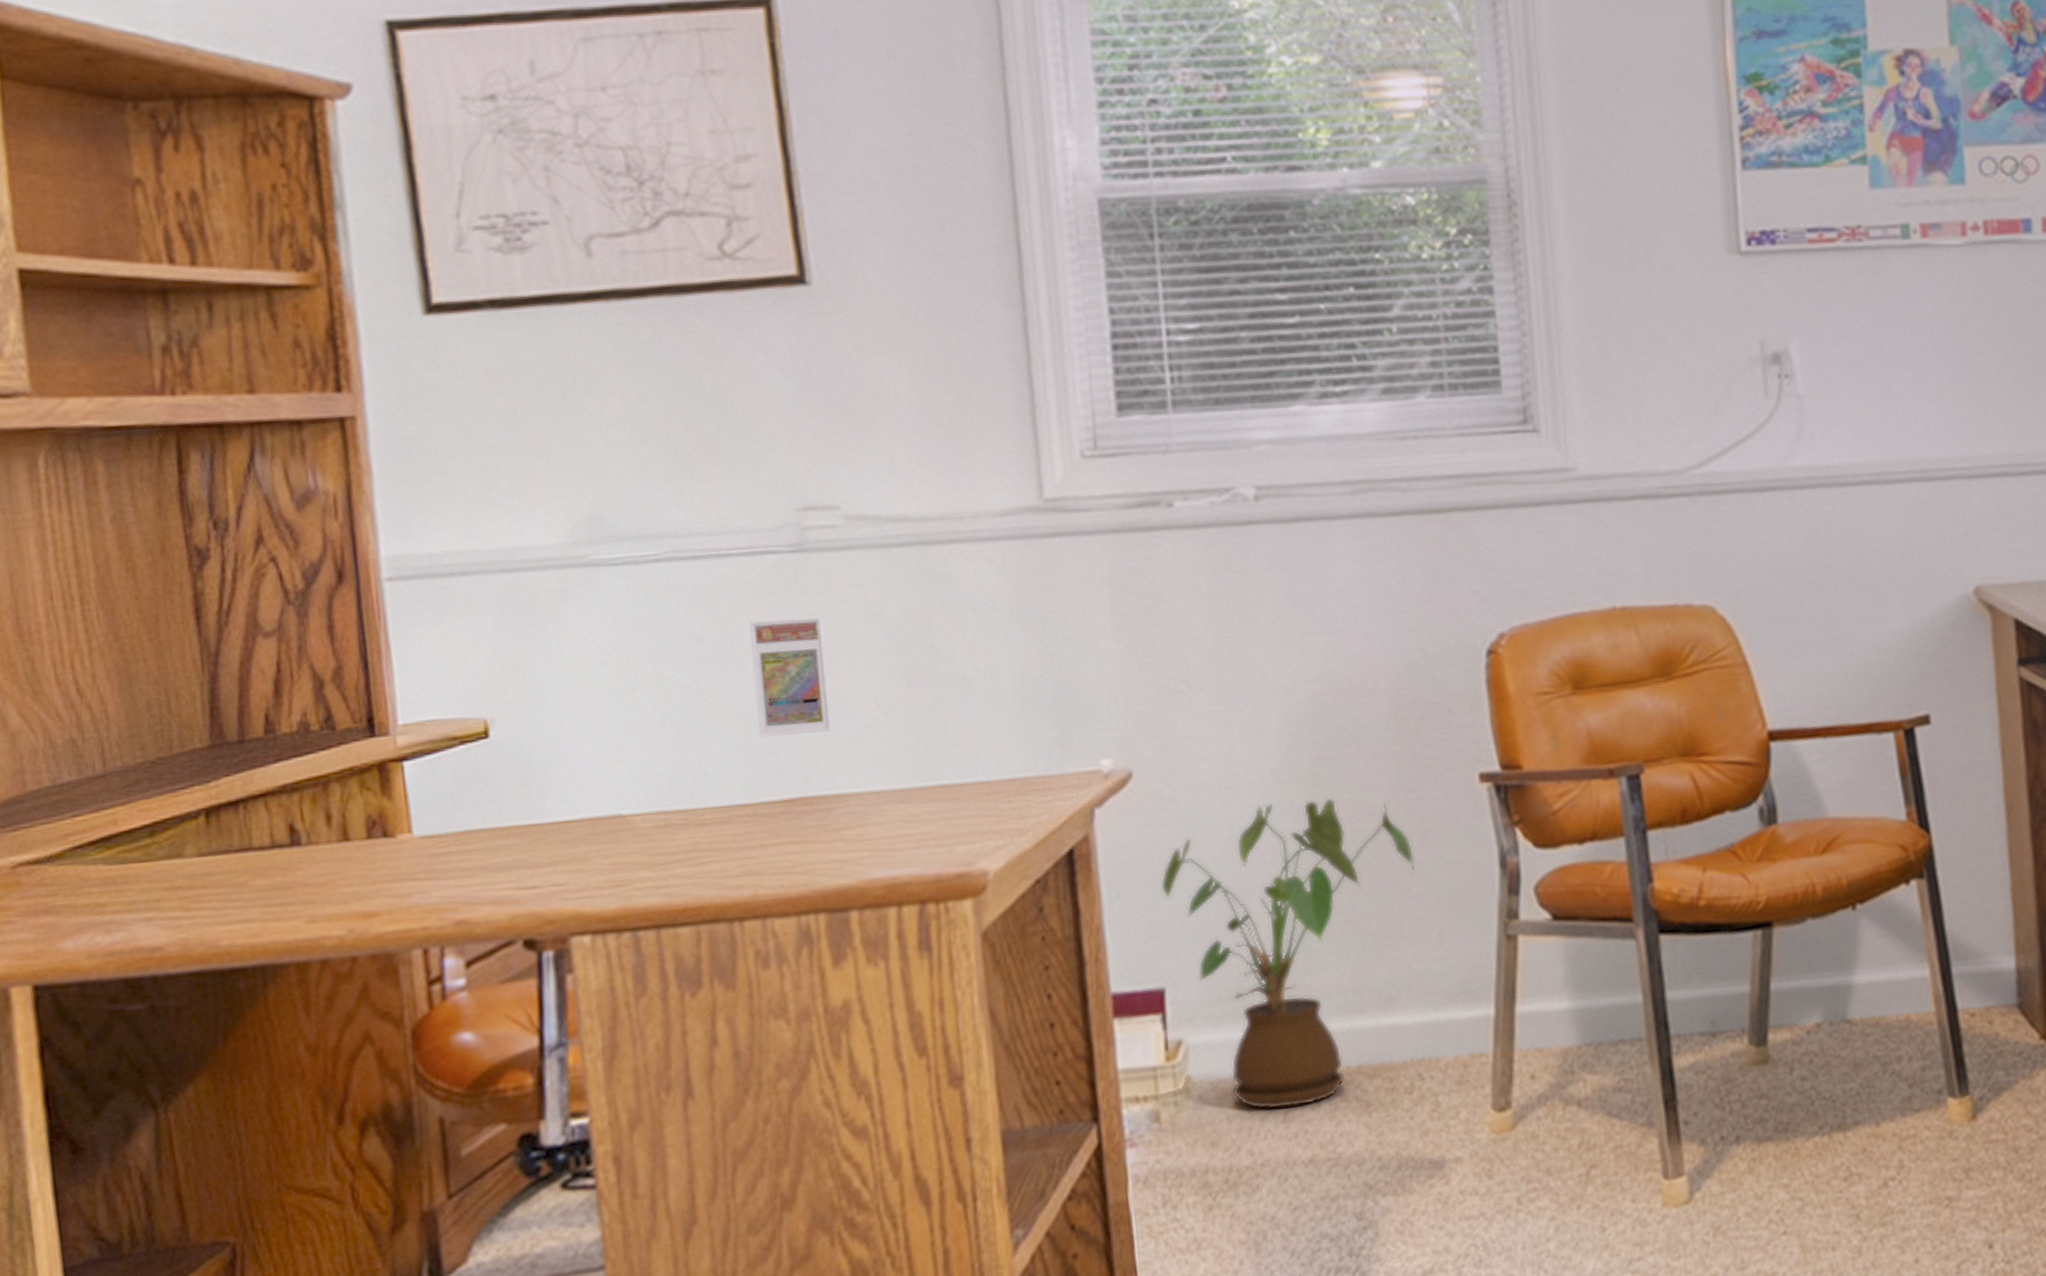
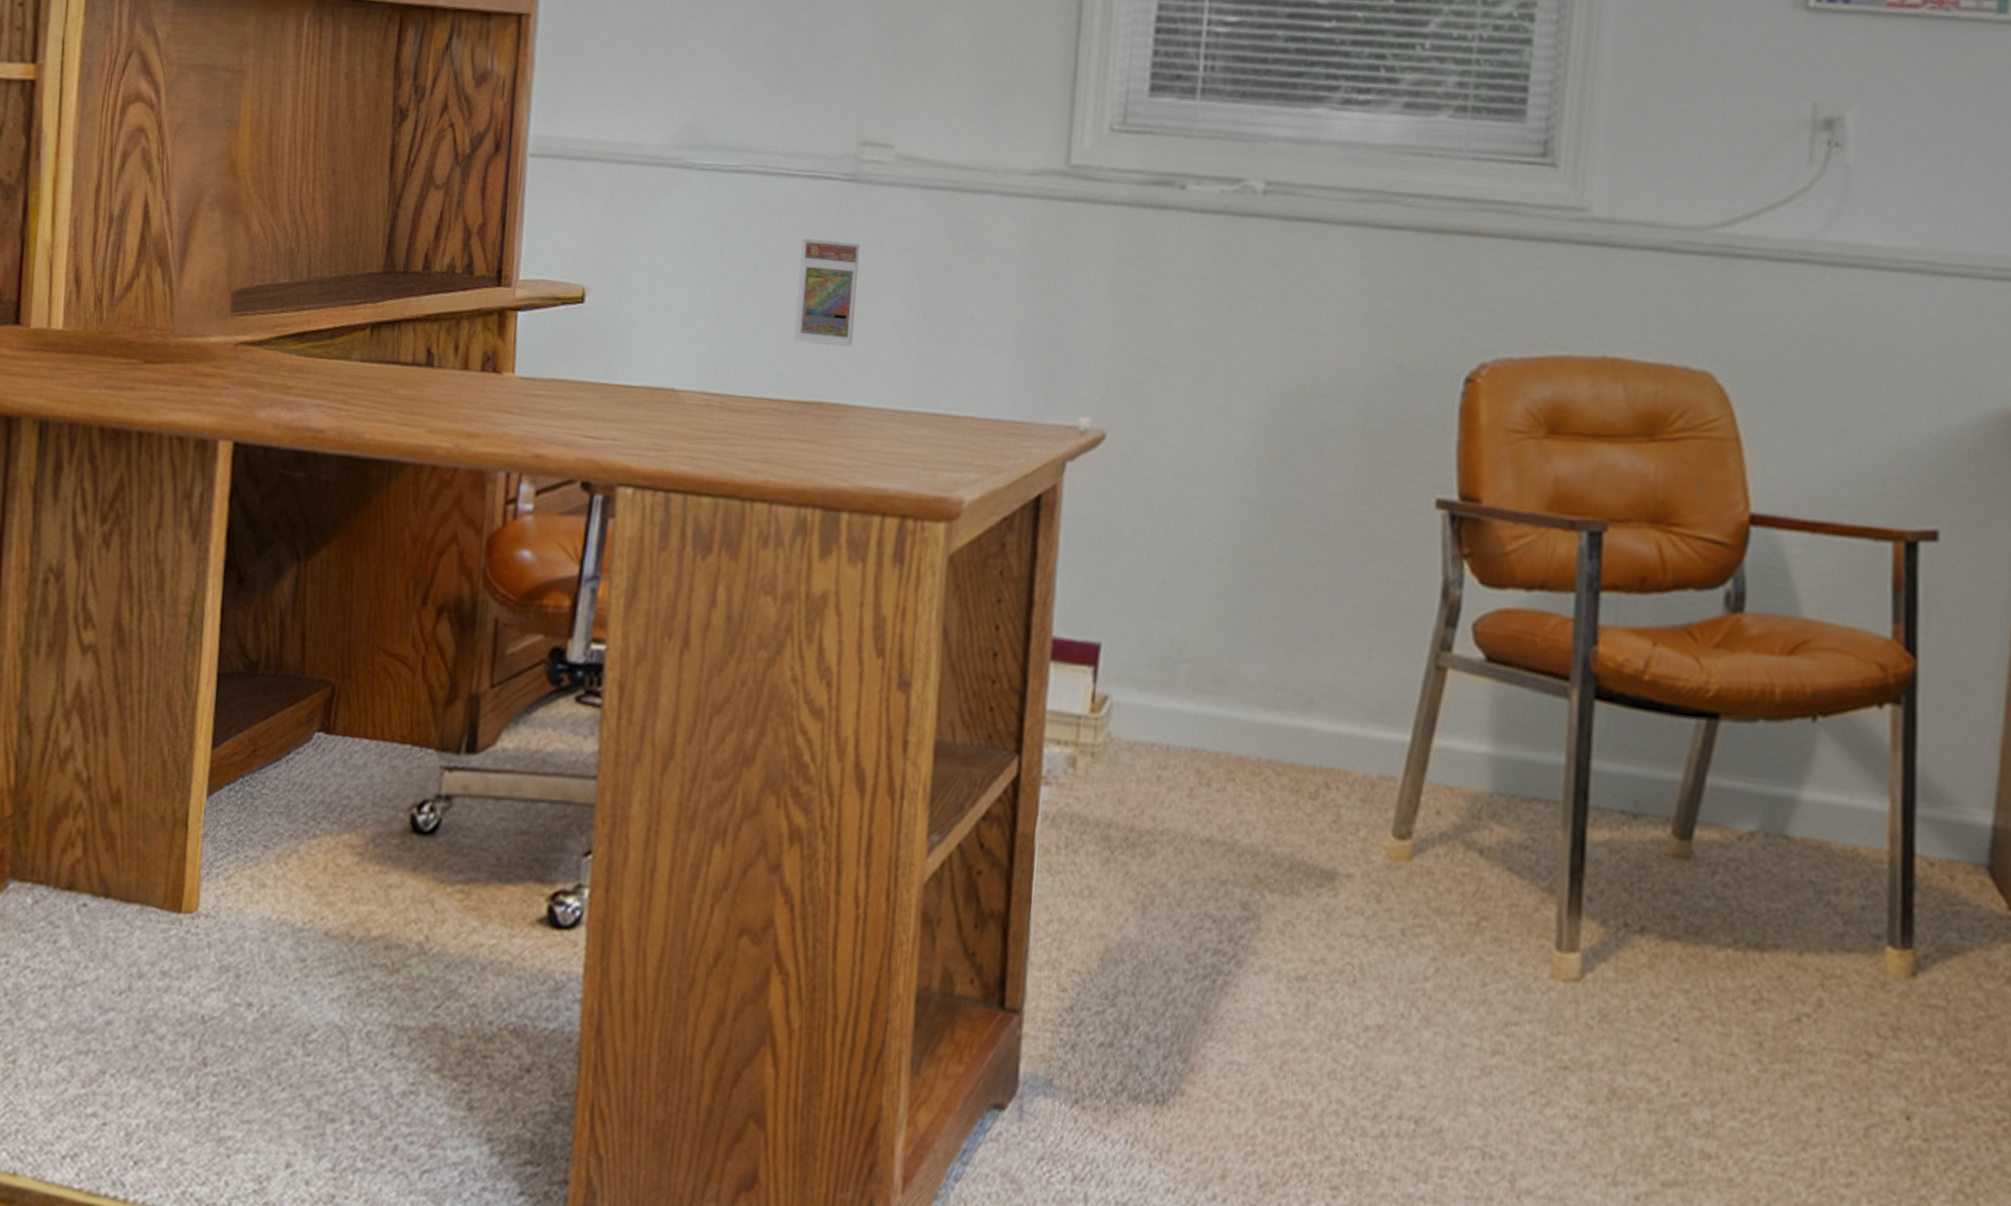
house plant: present [1160,797,1415,1110] -> none [1113,488,1359,787]

